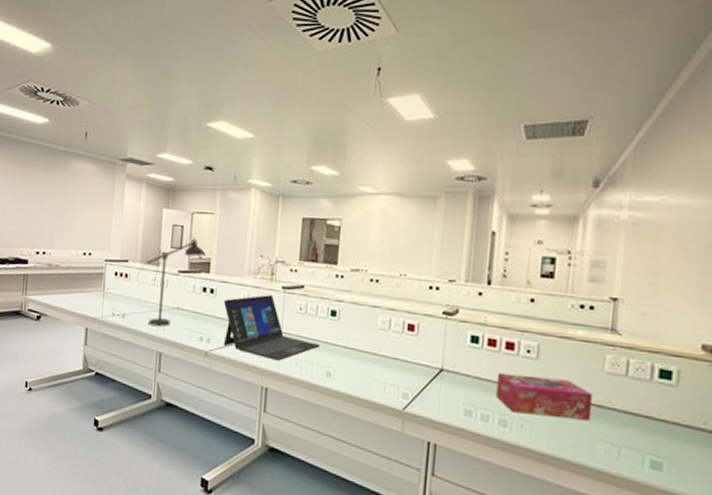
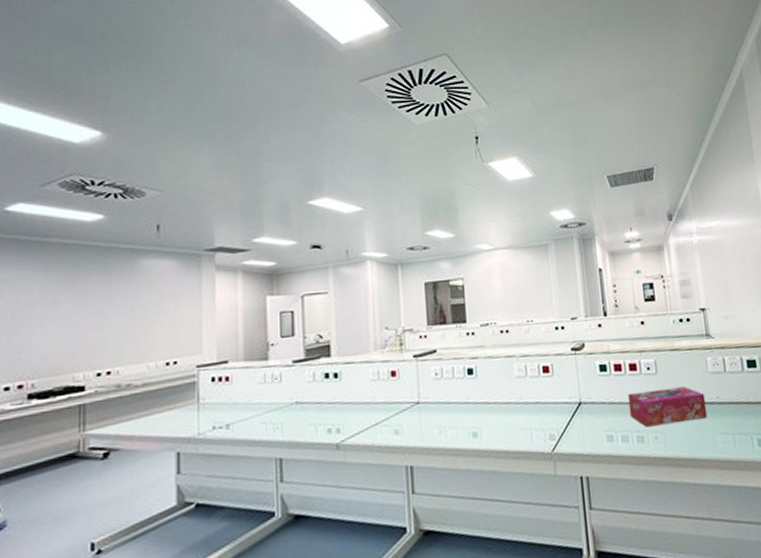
desk lamp: present [137,235,204,327] -> none [241,320,321,431]
laptop: present [223,295,320,361] -> none [350,366,462,435]

